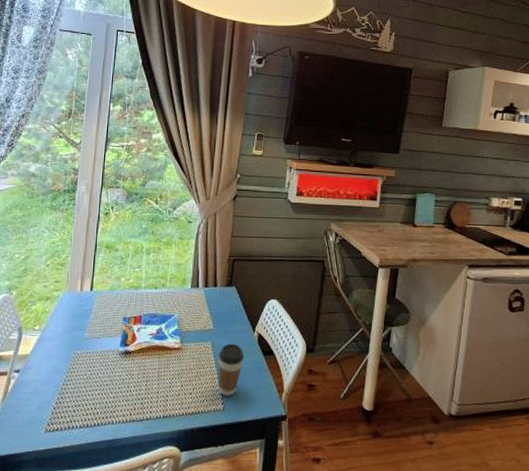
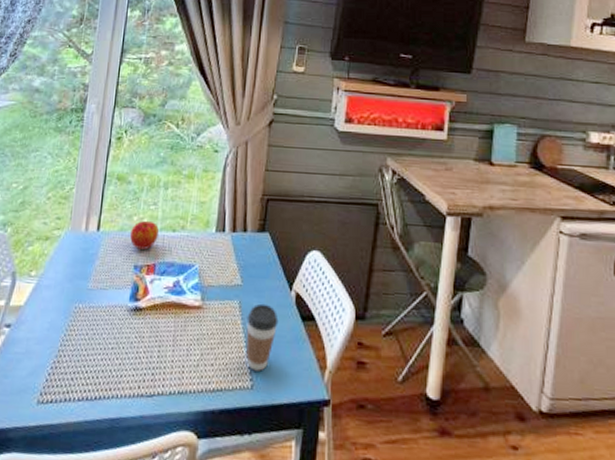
apple: none [118,281,144,304] -> present [129,221,160,250]

